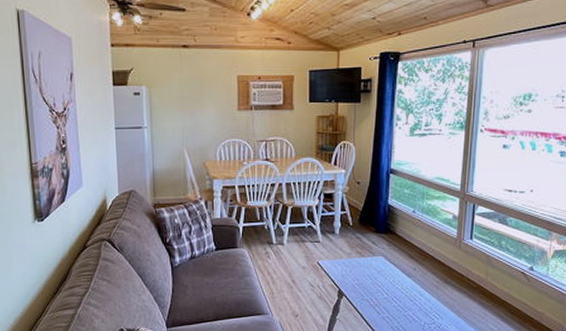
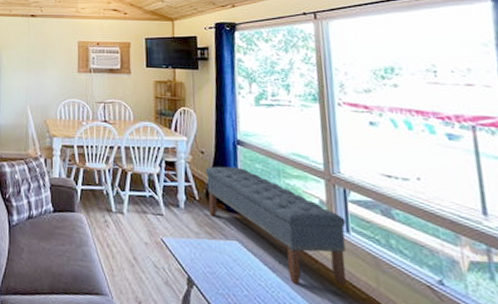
bench: none [360,194,471,283] -> present [205,166,346,285]

